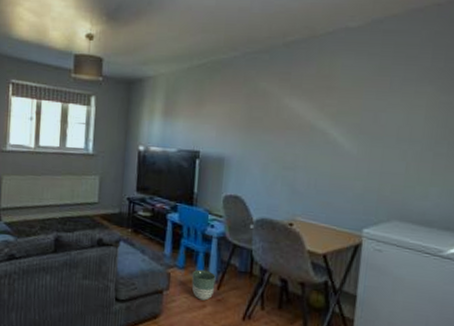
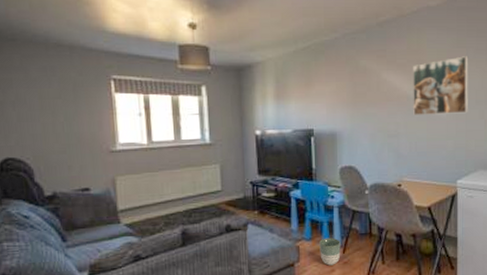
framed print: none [316,86,392,152] -> present [412,56,468,115]

